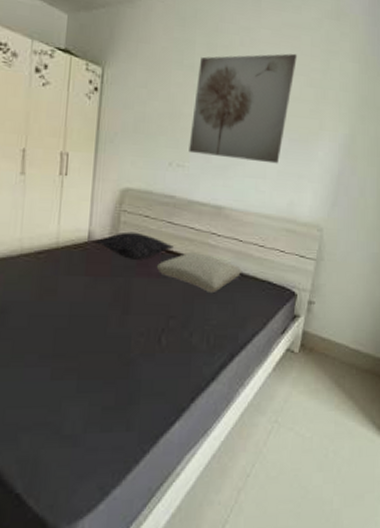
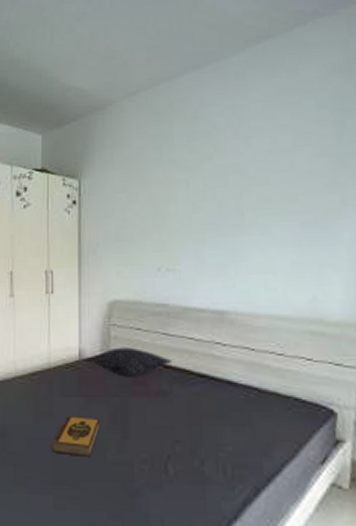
hardback book: none [53,294,104,331] -> present [51,416,101,457]
pillow: present [156,251,243,292] -> none [154,365,259,412]
wall art: present [189,53,297,164] -> none [178,122,300,255]

